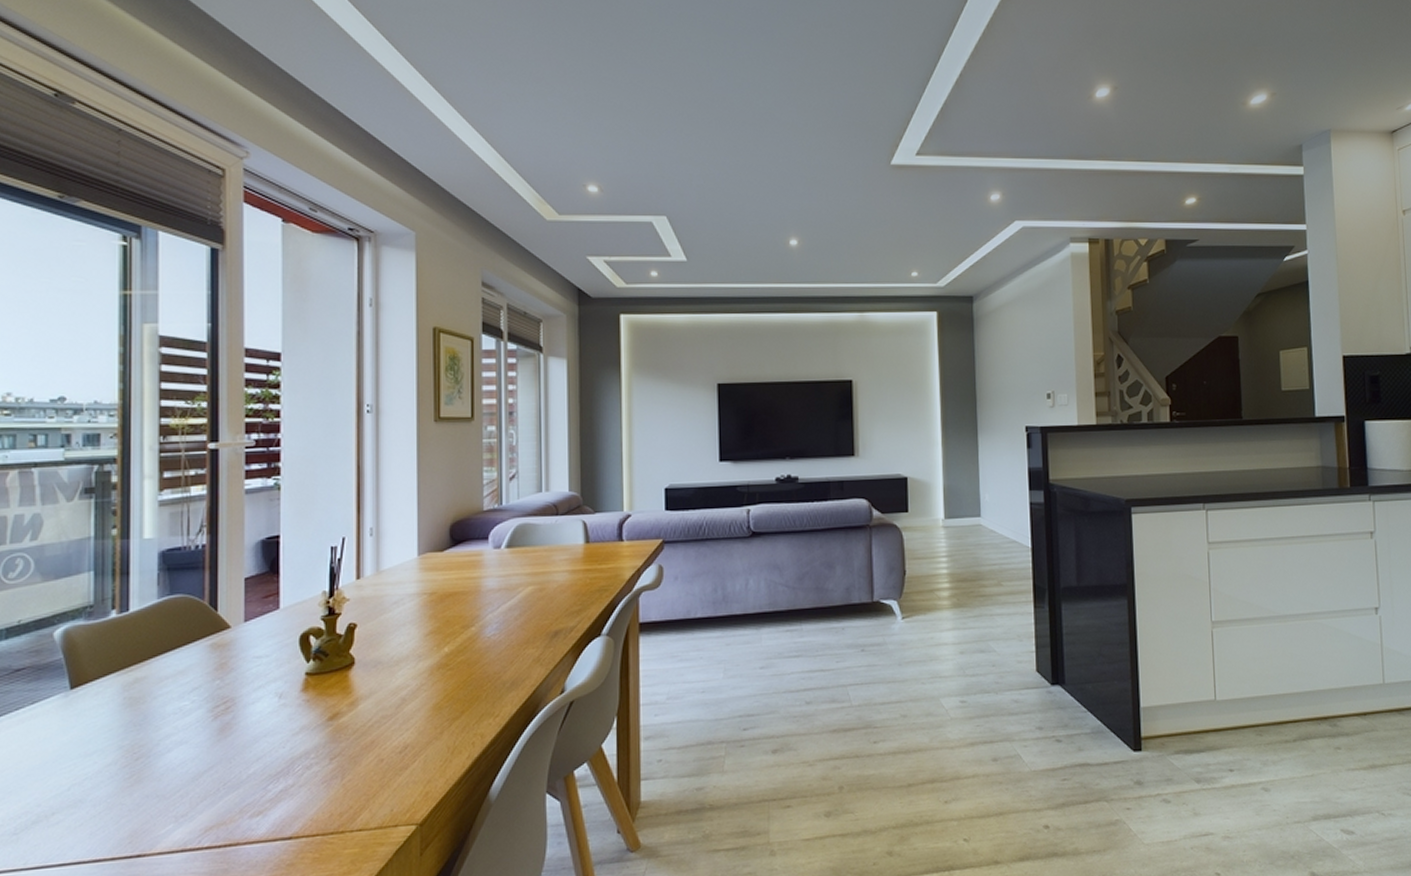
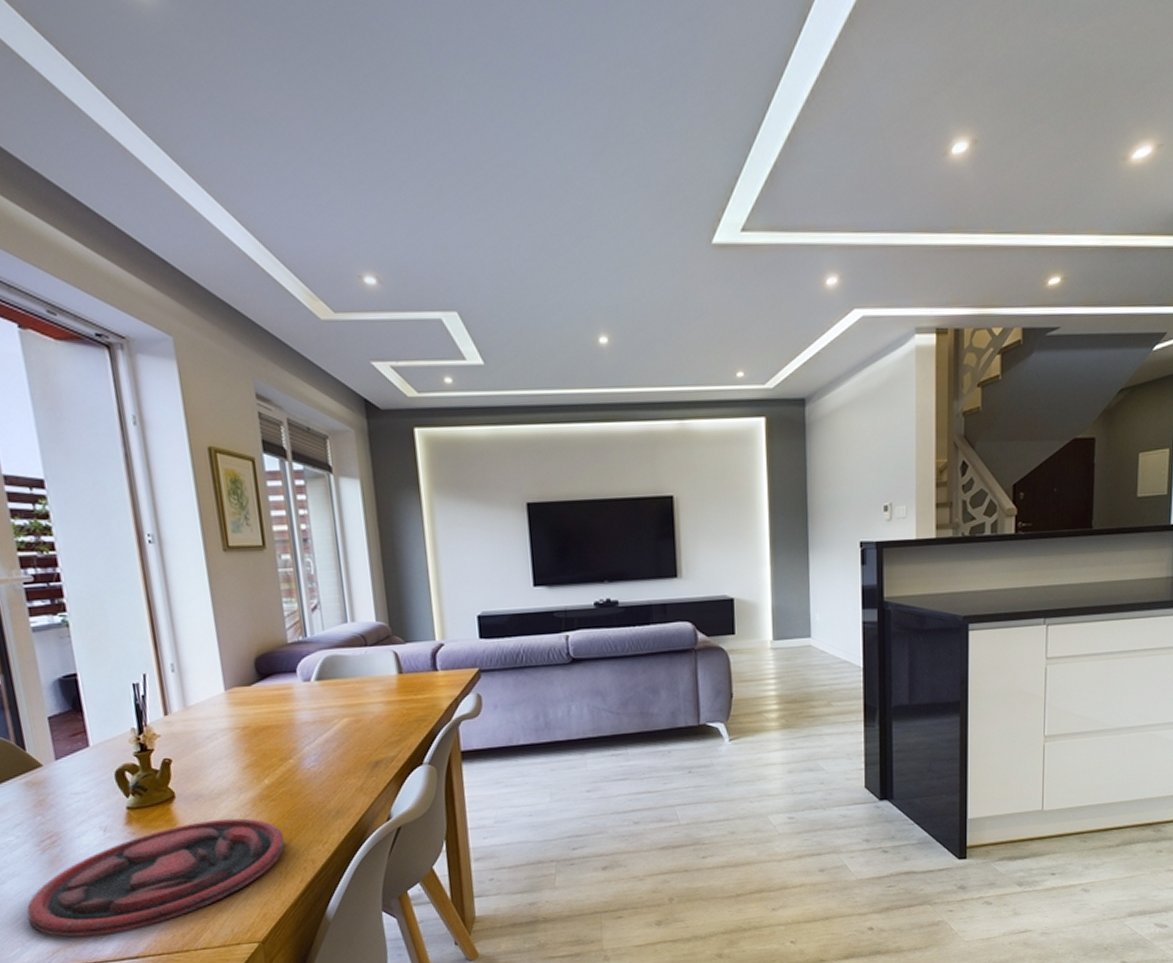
plate: none [188,687,457,813] -> present [27,818,285,937]

